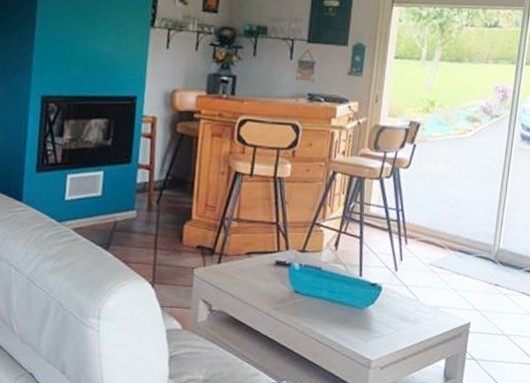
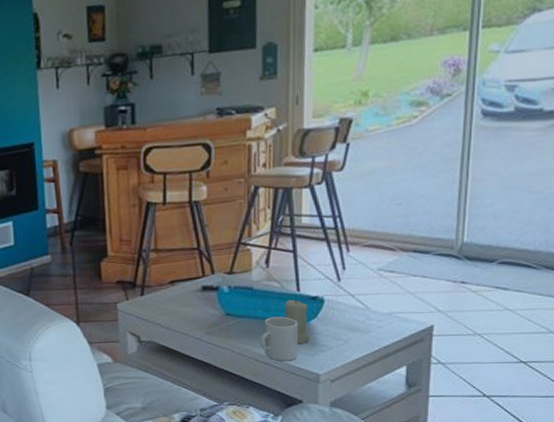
cup: none [322,299,358,345] -> present [260,316,299,362]
candle: none [346,283,367,328] -> present [284,299,310,344]

